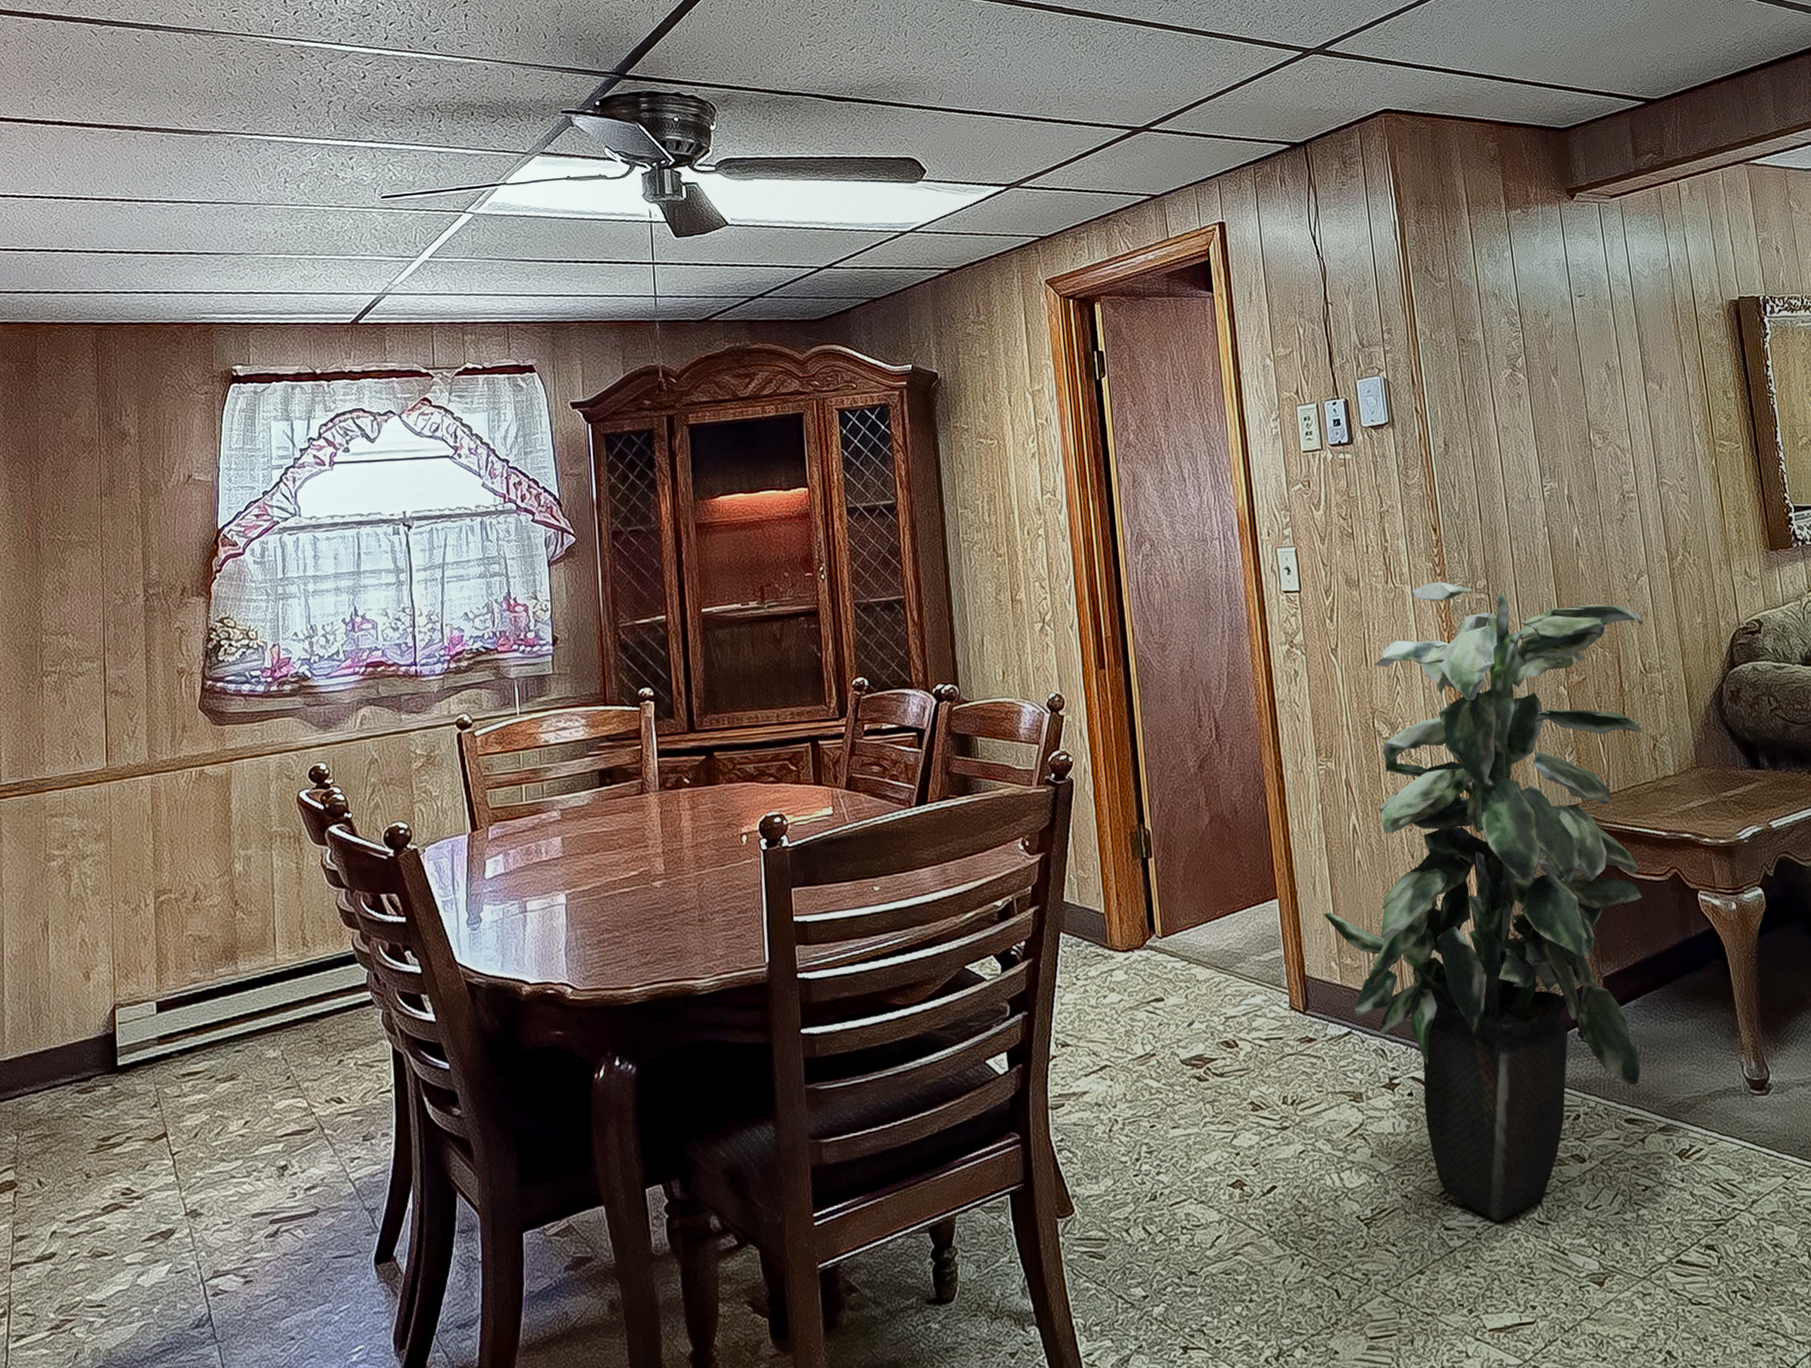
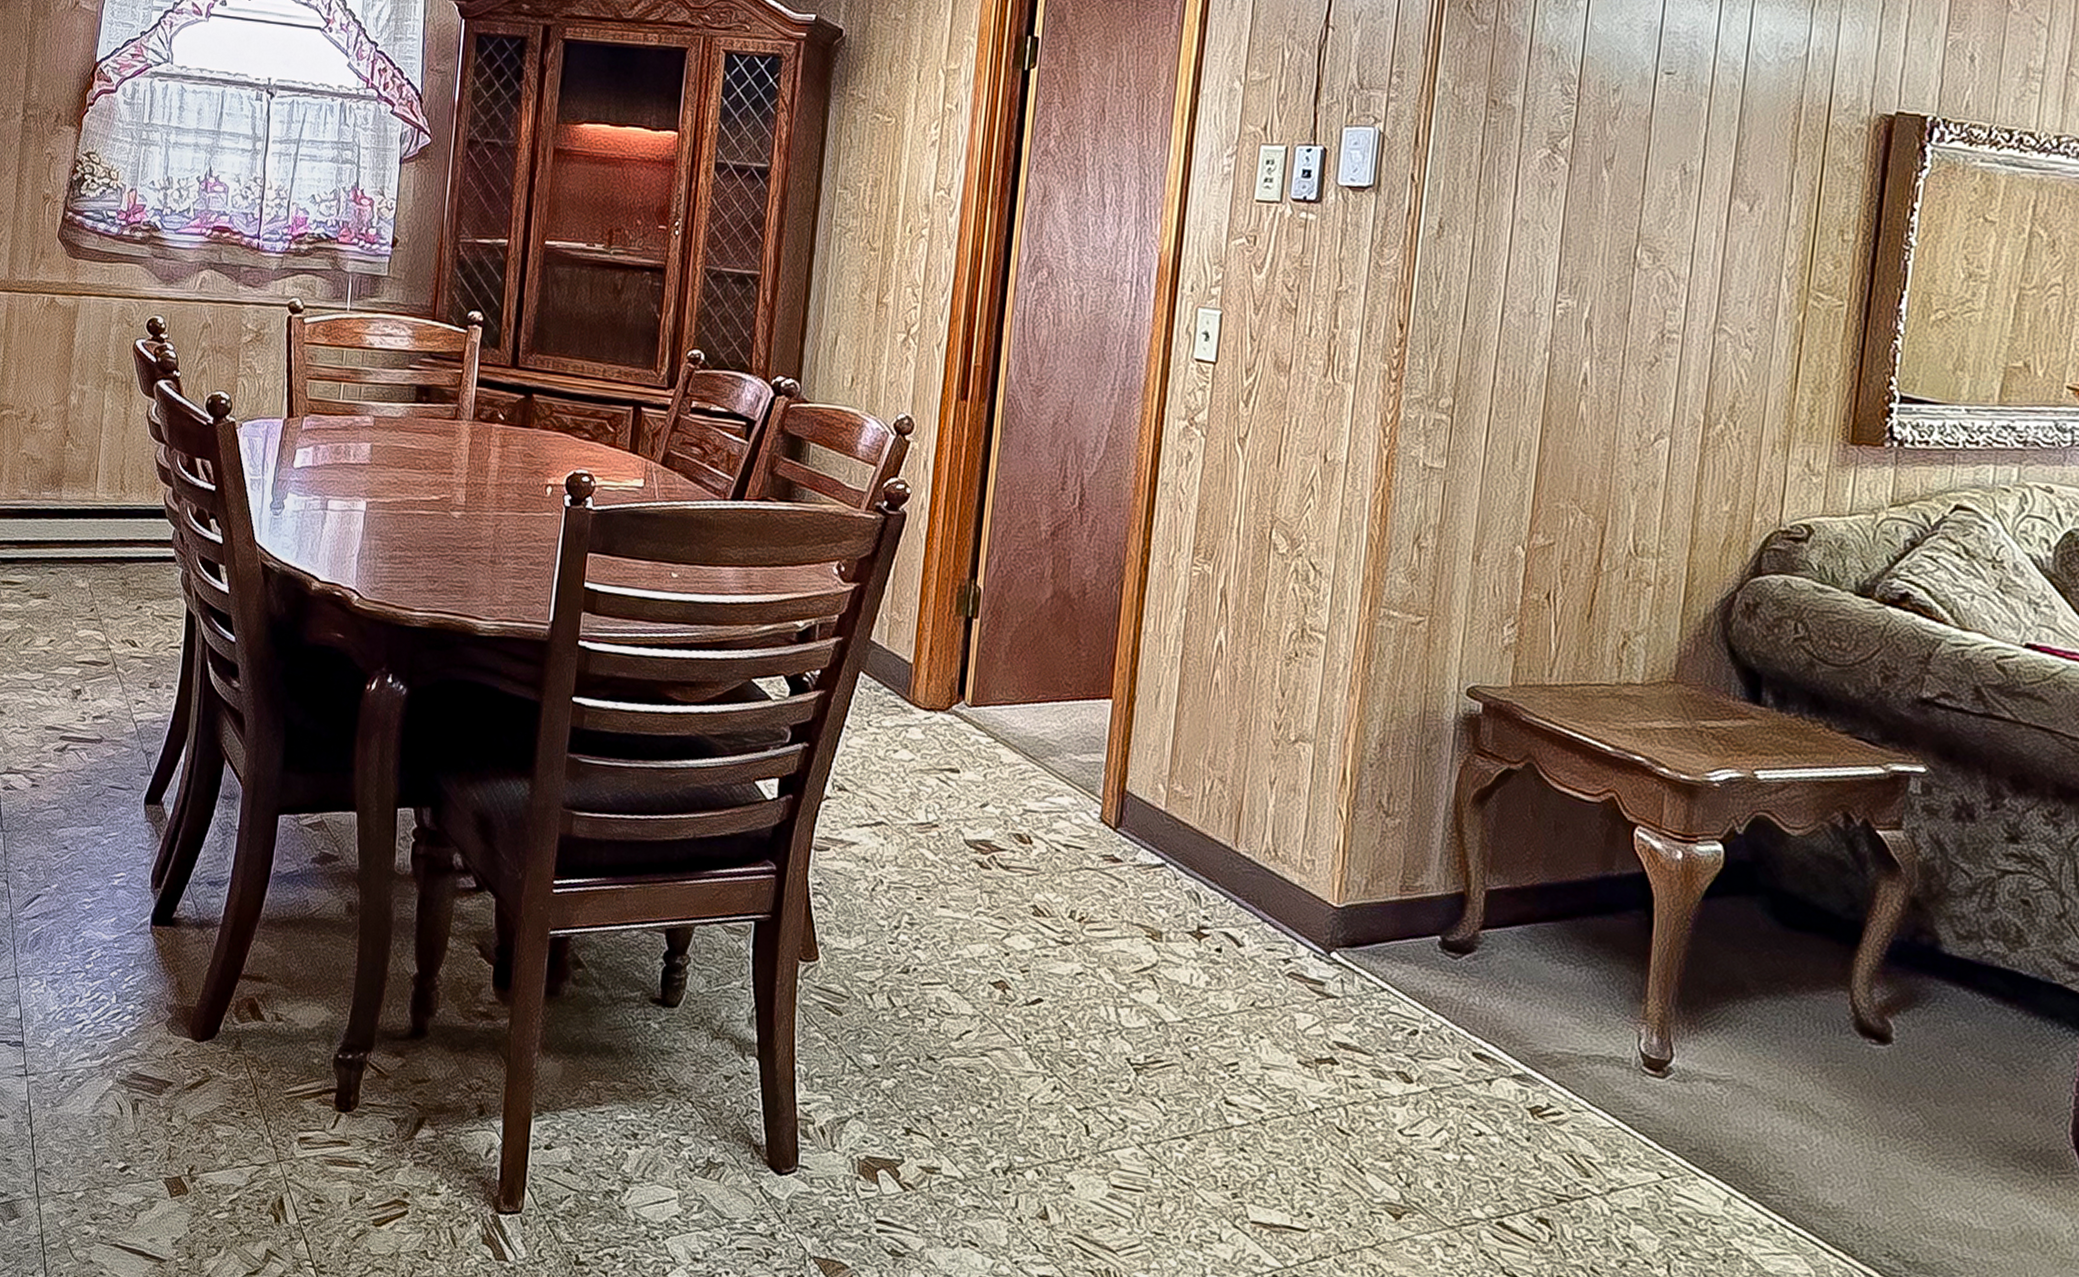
indoor plant: present [1323,582,1643,1222] -> none [1161,387,1648,1115]

